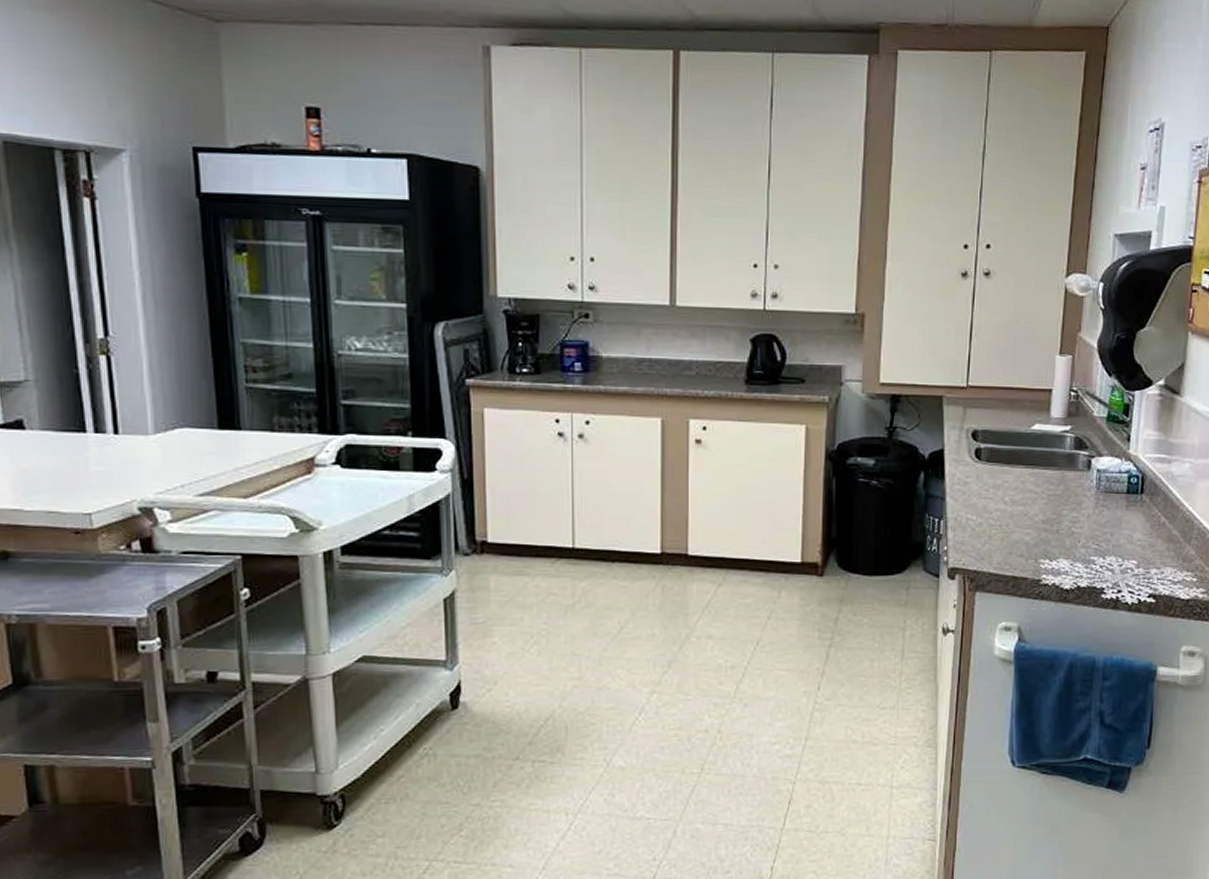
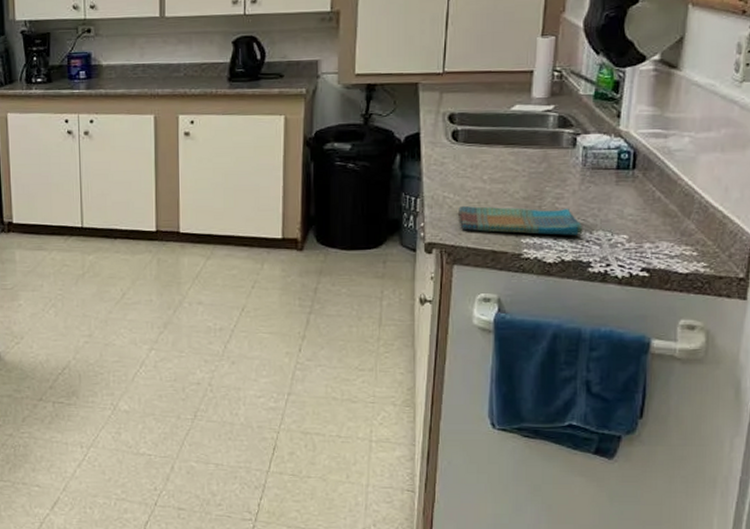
dish towel: none [981,529,1097,561] -> present [458,206,583,235]

